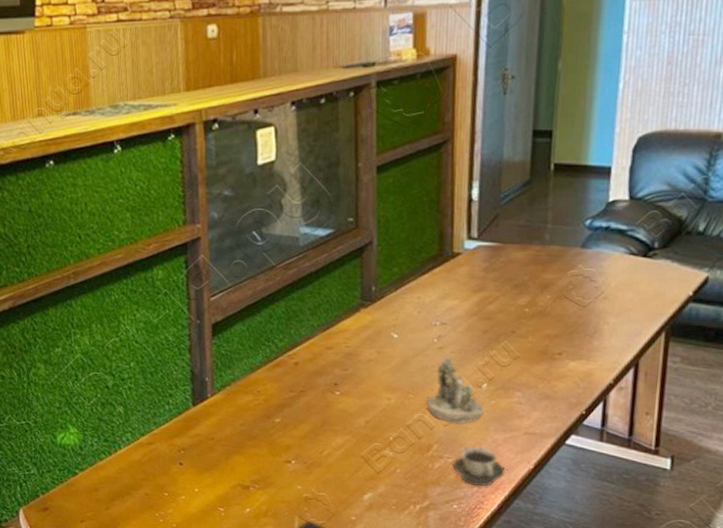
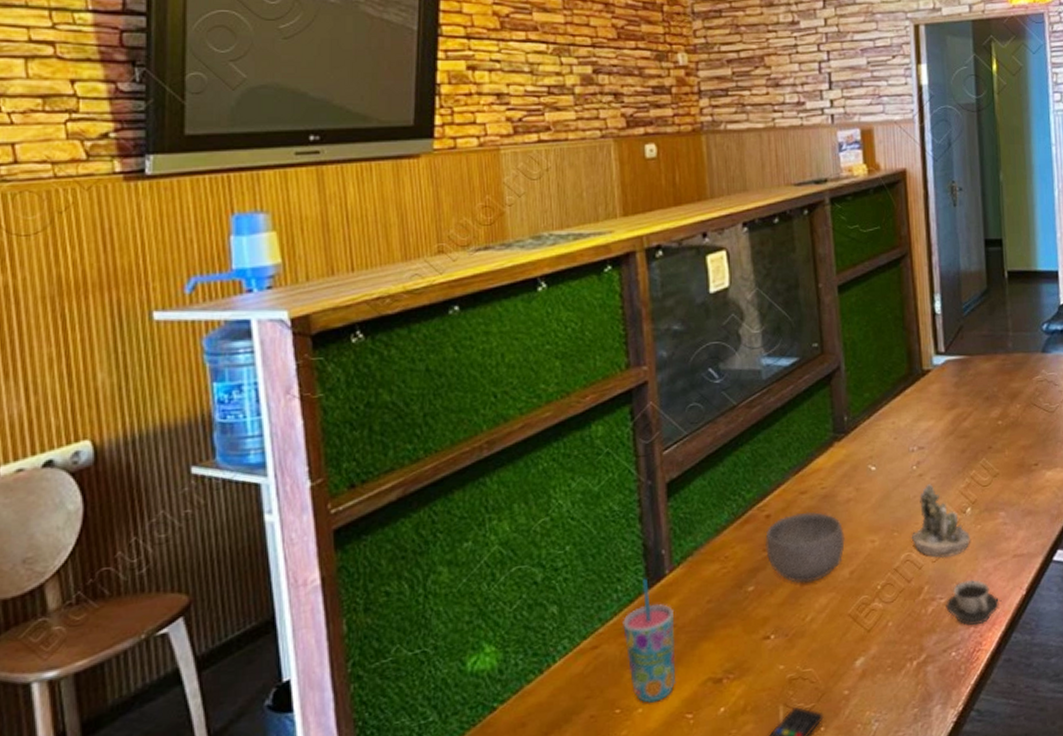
cup: none [172,397,213,494] -> present [623,578,677,703]
bowl: none [292,365,364,424] -> present [765,511,845,584]

